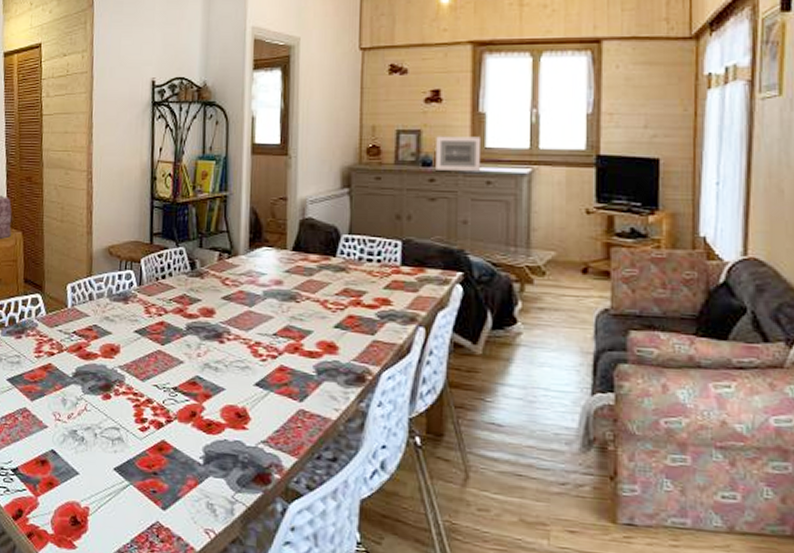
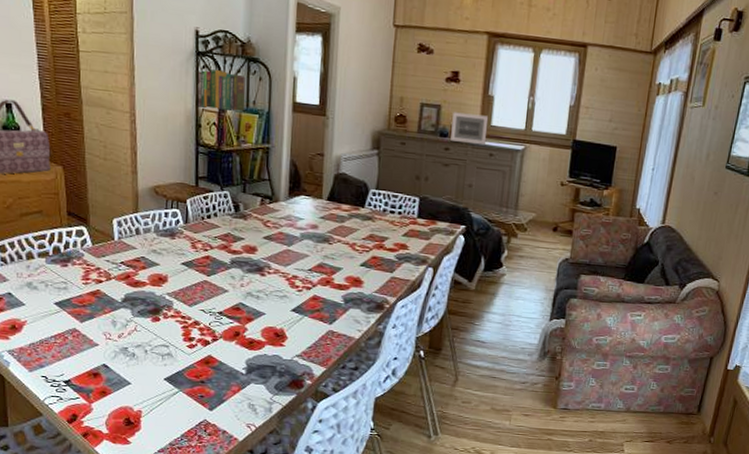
books: none [153,119,202,159] -> present [197,69,246,112]

